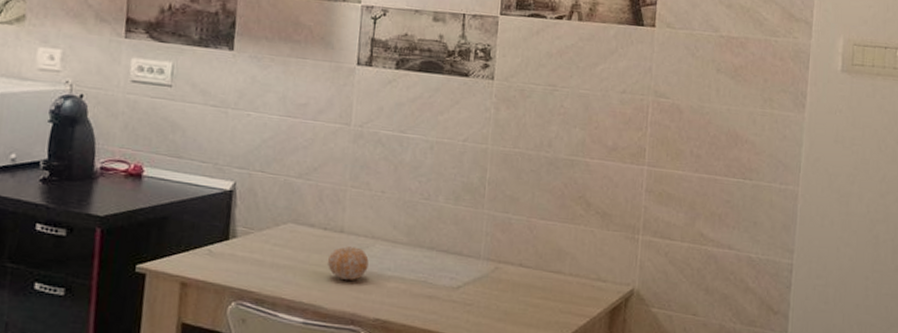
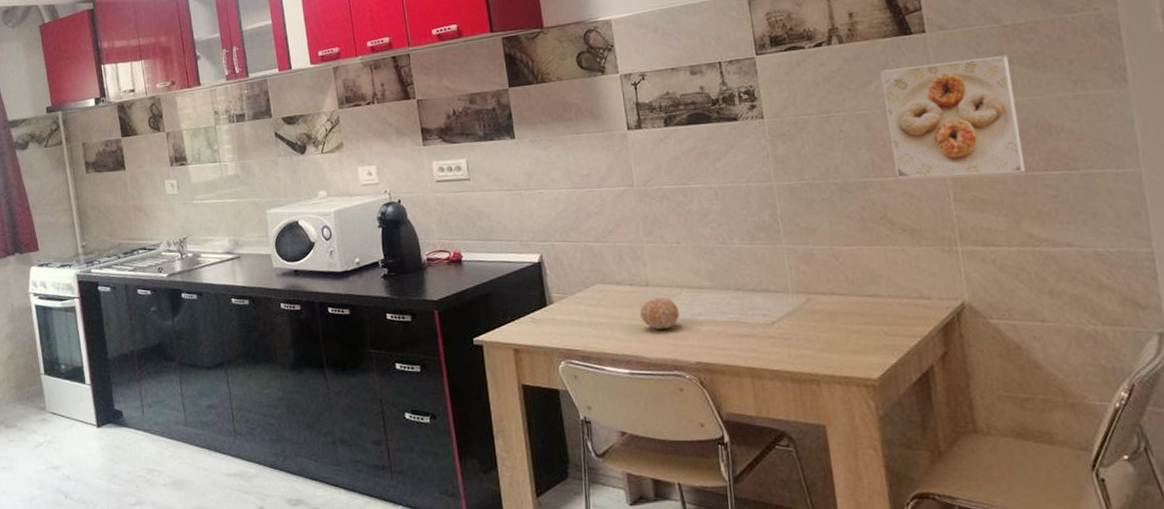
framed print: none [601,55,718,175] -> present [880,54,1026,179]

